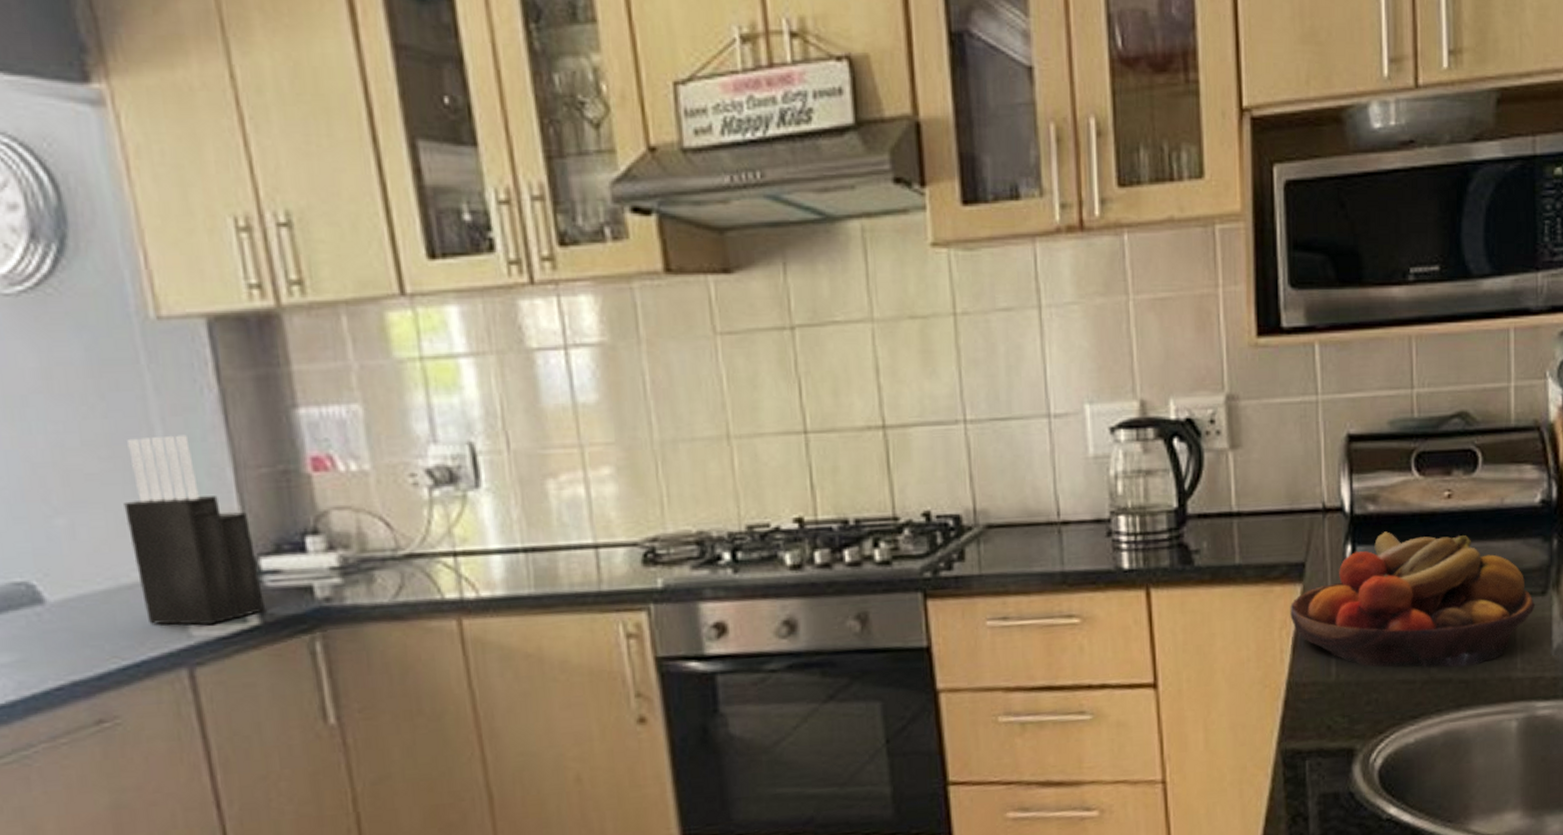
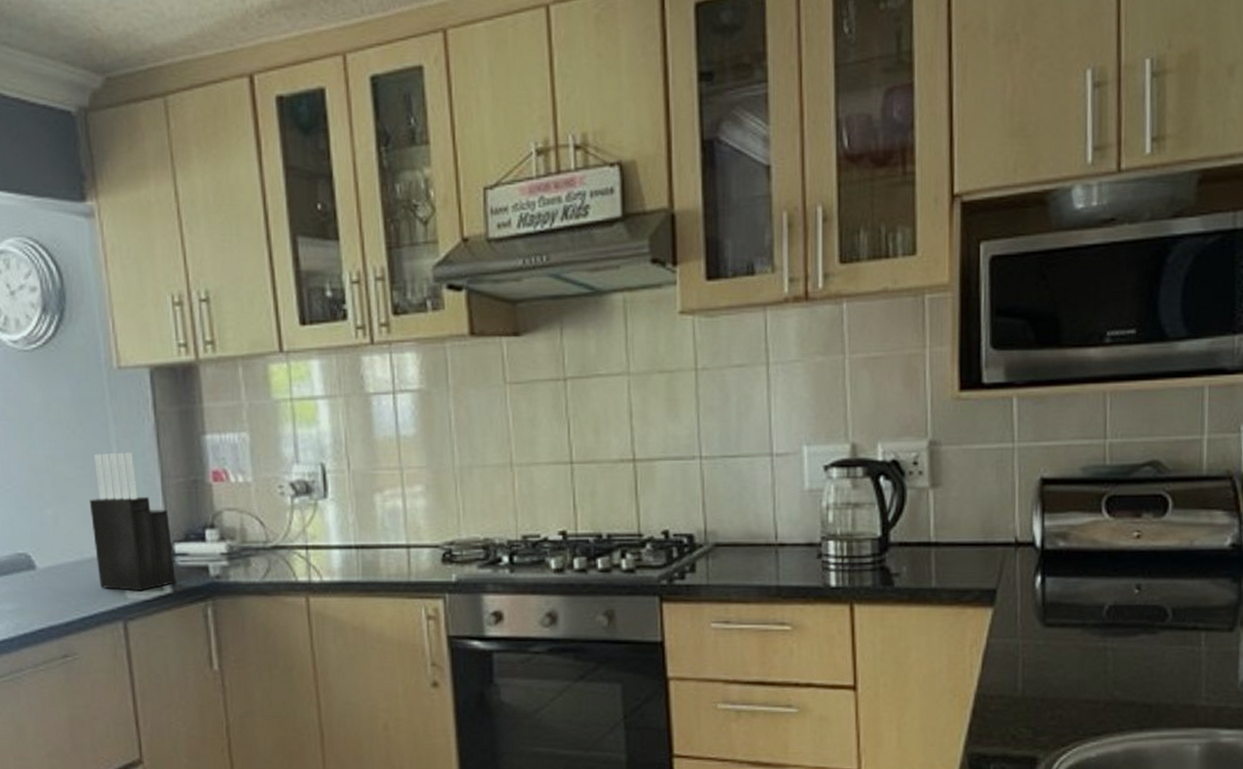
fruit bowl: present [1290,531,1536,668] -> none [981,565,1223,693]

